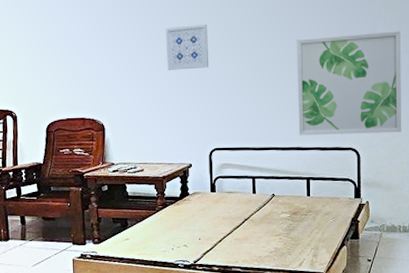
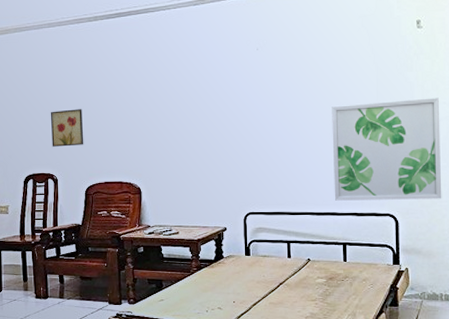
wall art: none [7,41,44,82] -> present [50,109,84,147]
wall art: present [166,24,208,70] -> none [202,91,243,136]

